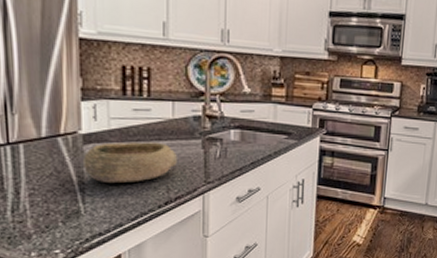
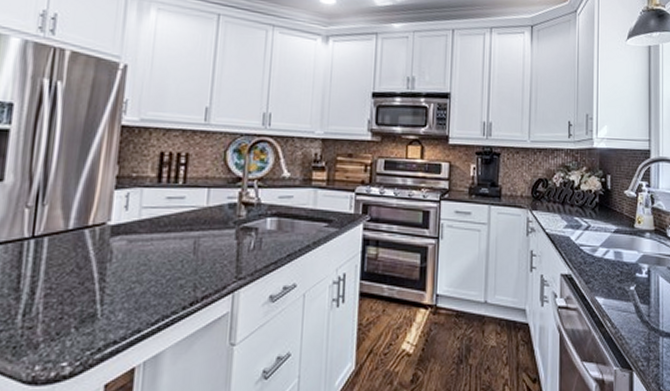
bowl: present [83,141,177,184] -> none [107,233,208,281]

